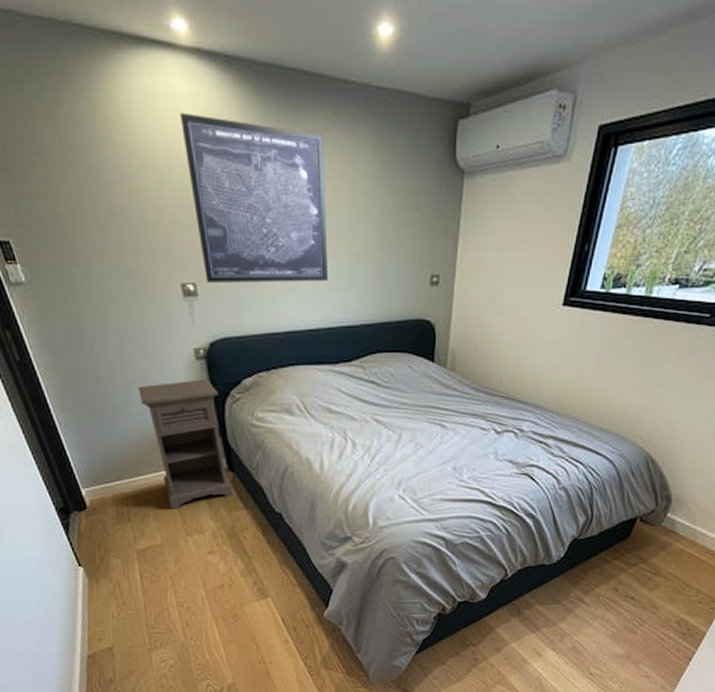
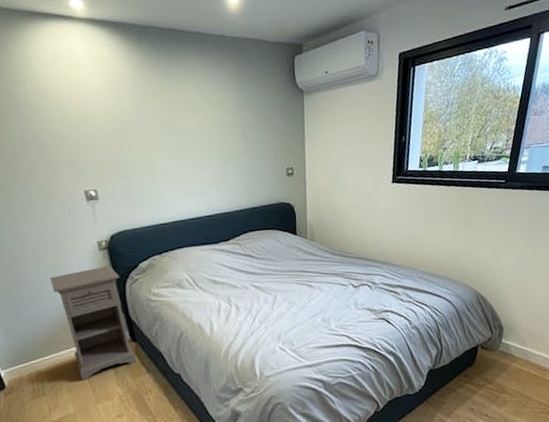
wall art: present [180,112,329,283] -> none [80,63,206,188]

